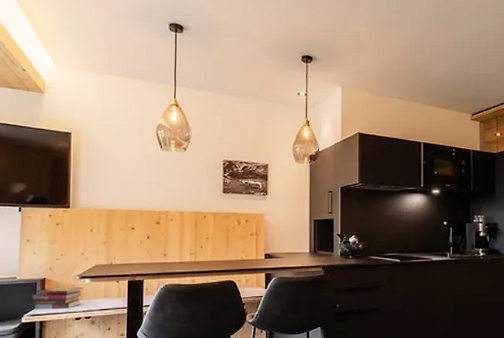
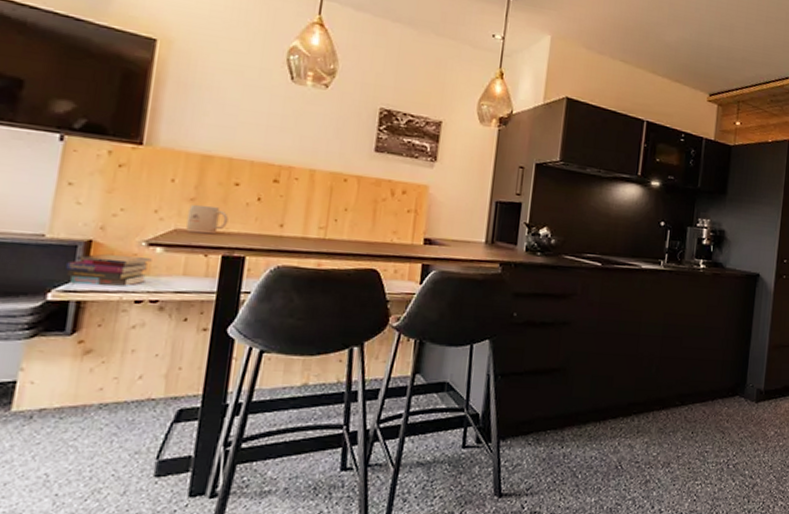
mug: none [102,246,129,266] -> present [186,204,229,235]

